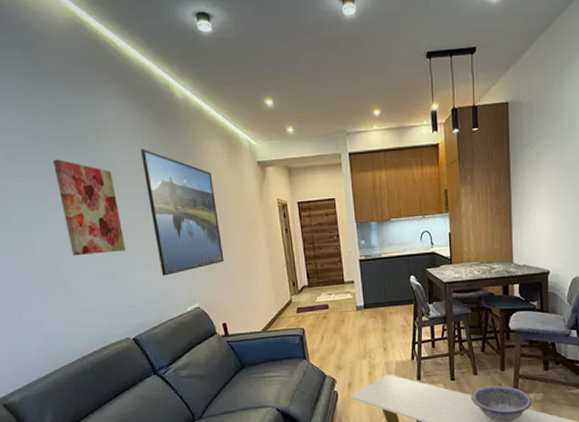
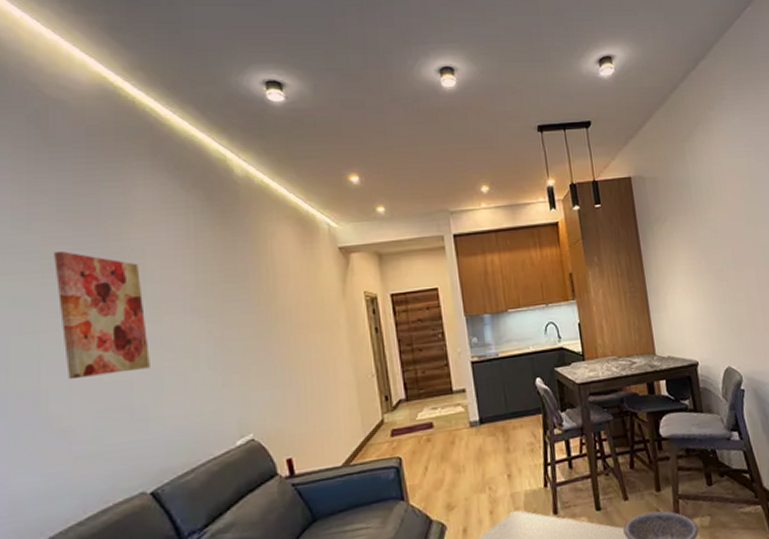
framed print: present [141,149,224,276] -> none [183,235,292,400]

